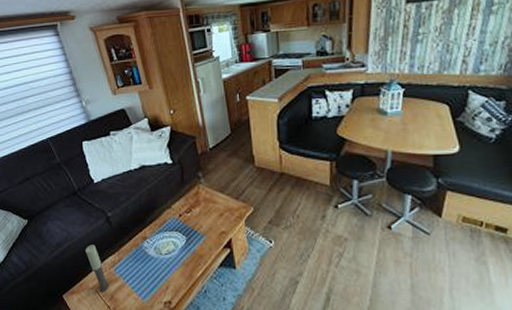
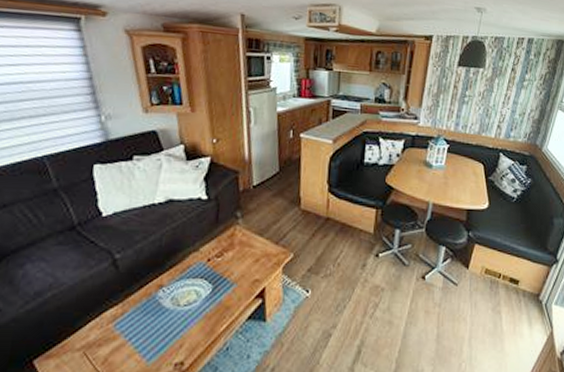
candle: present [86,244,109,292] -> none [76,293,104,354]

